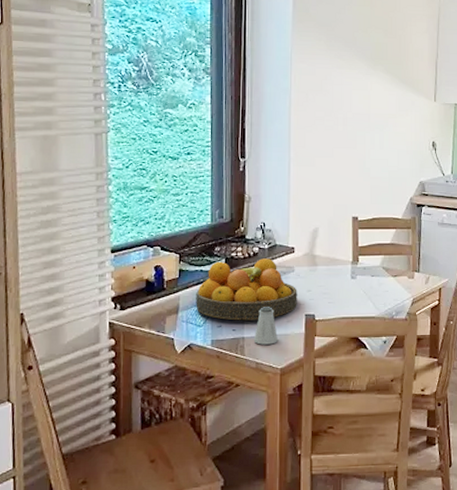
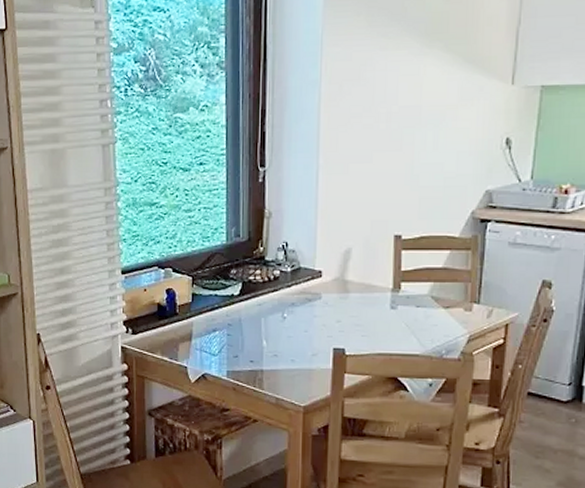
fruit bowl: present [196,258,297,321] -> none [210,283,325,352]
saltshaker: present [253,307,278,345] -> none [273,337,301,380]

